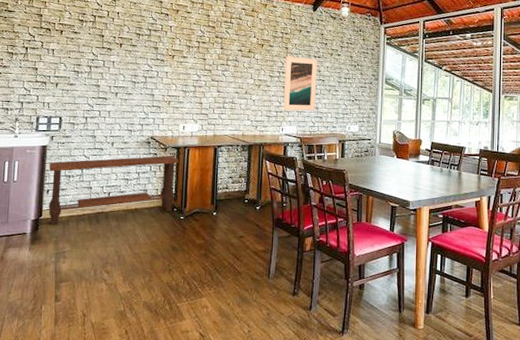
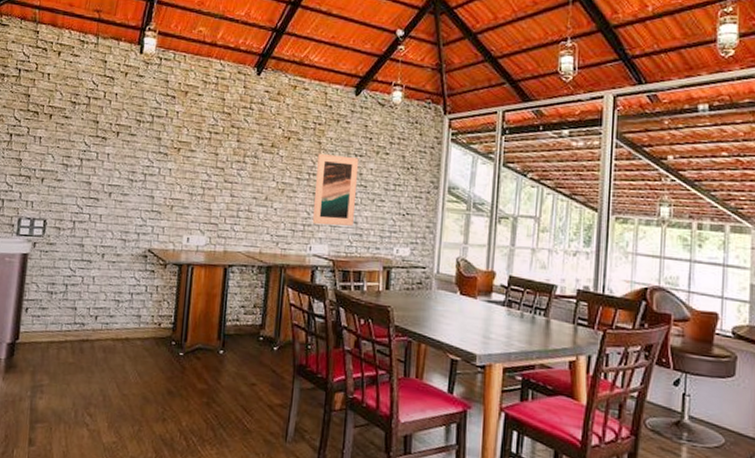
console table: present [48,155,179,226] -> none [26,273,181,353]

